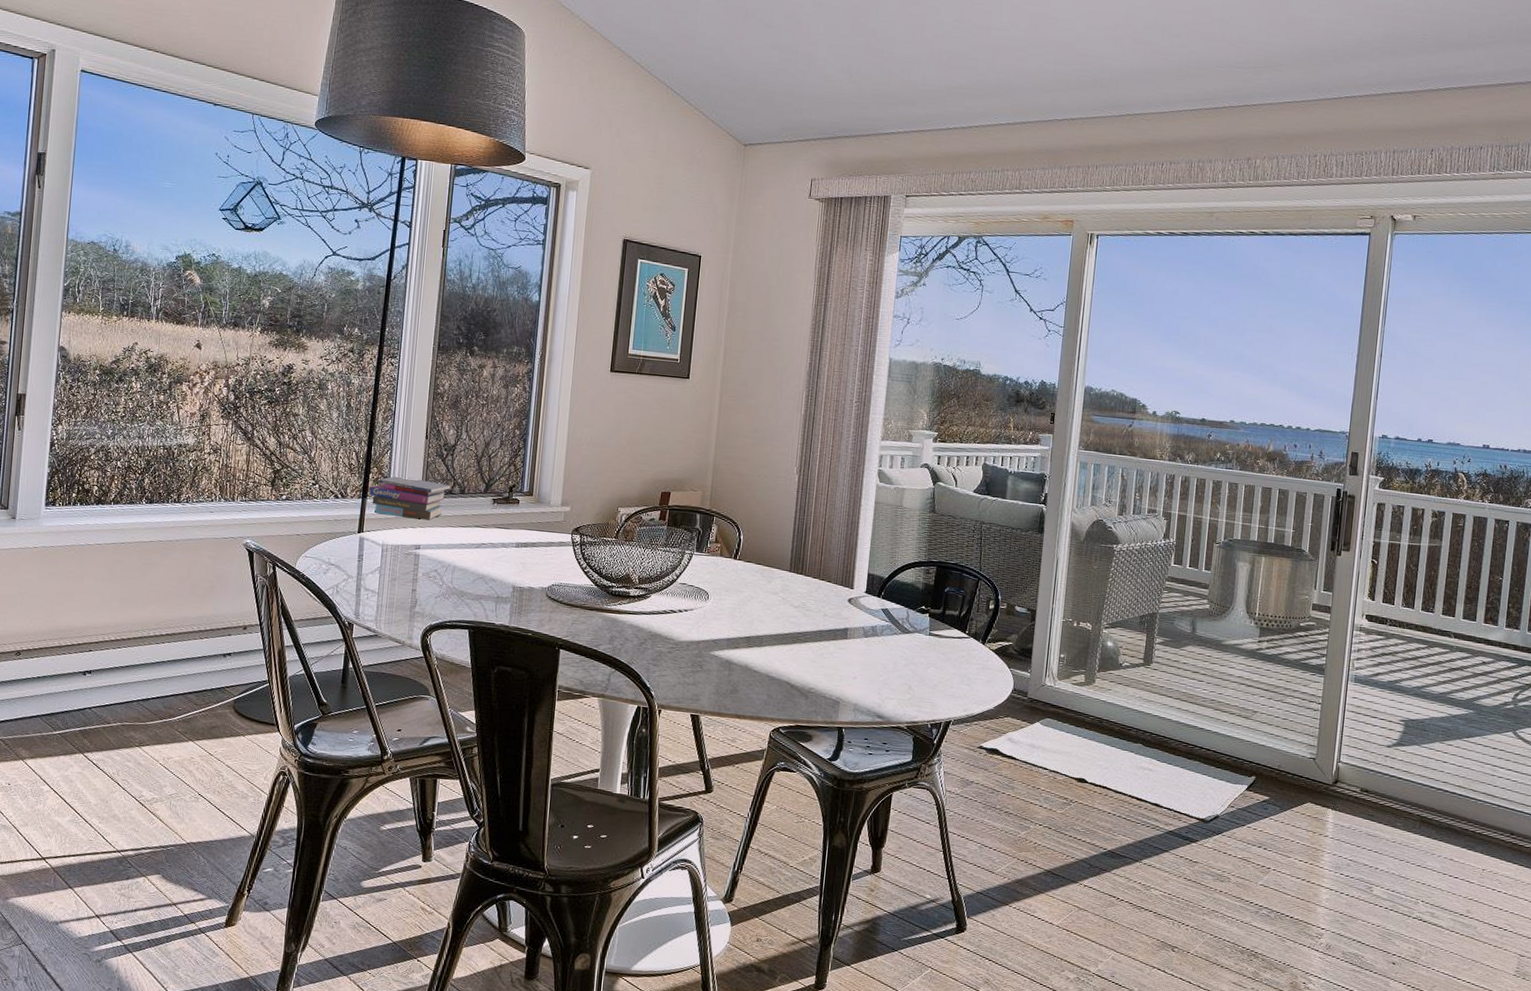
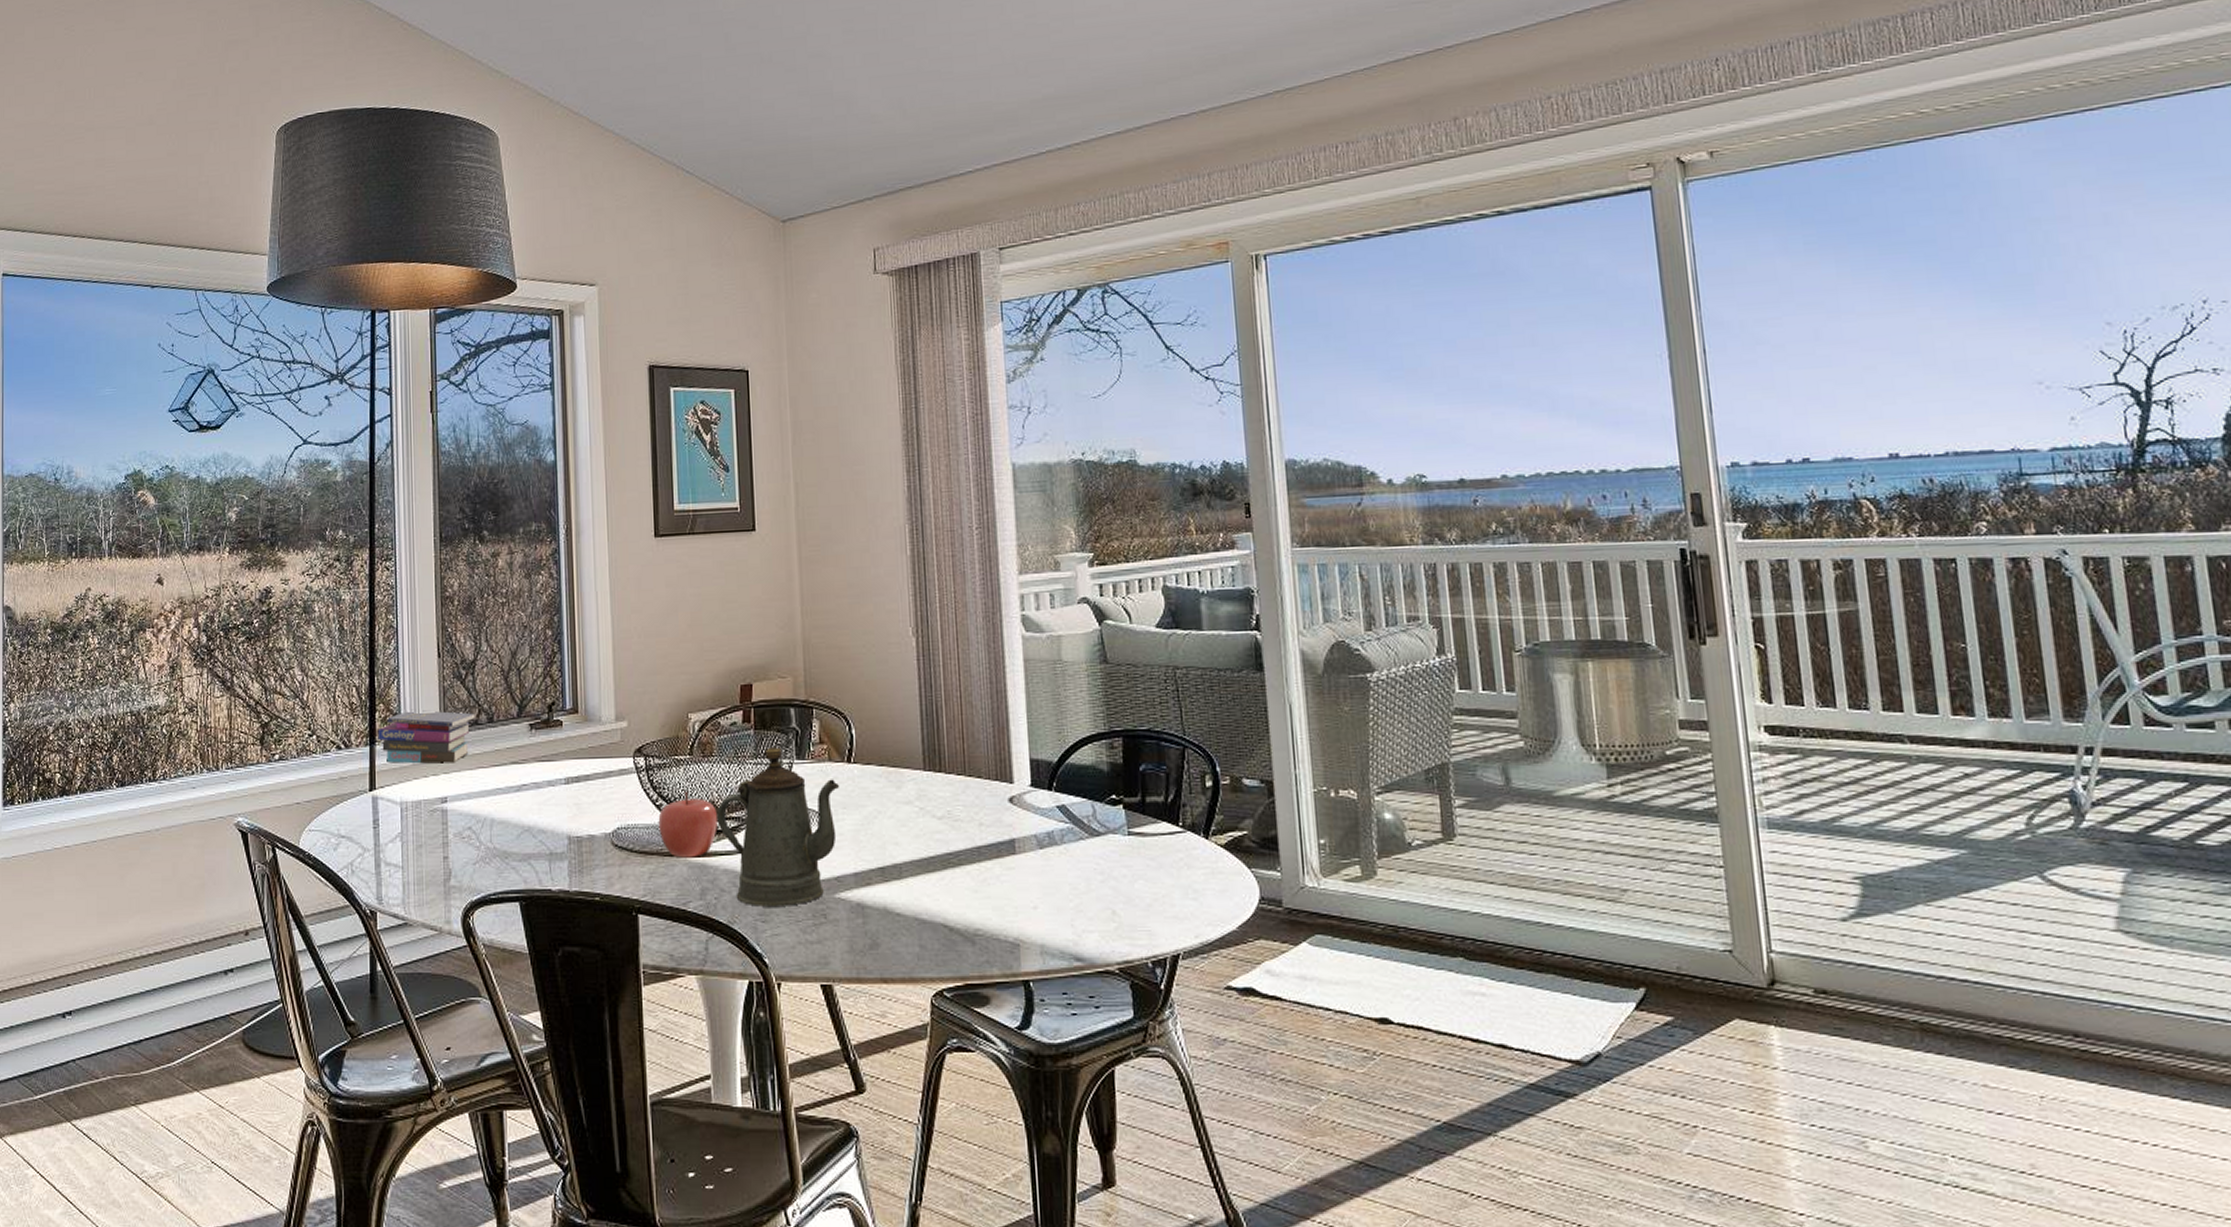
fruit: none [584,564,631,613] -> present [658,791,719,858]
coffee pot: none [629,539,726,657] -> present [717,745,840,907]

